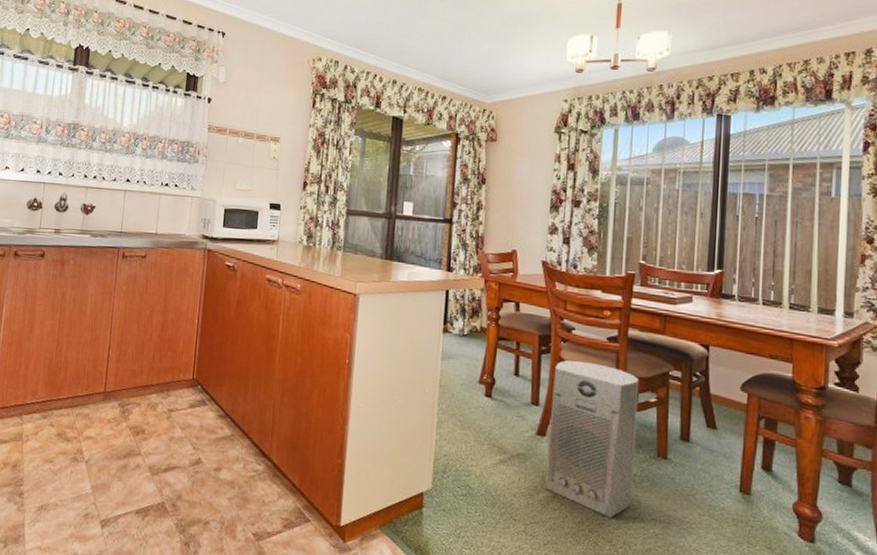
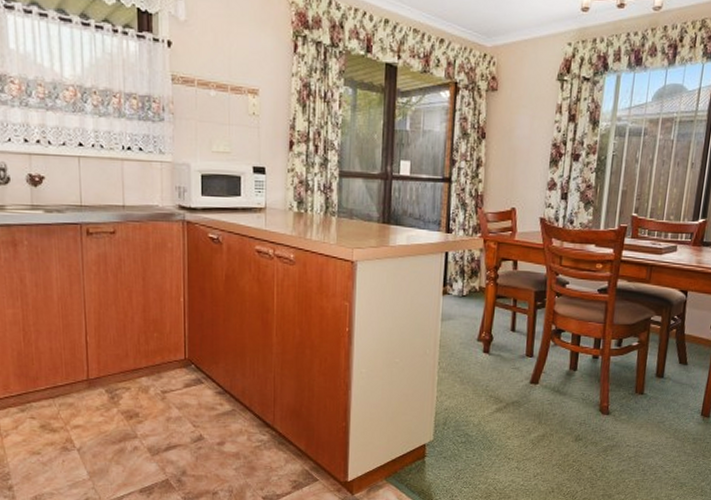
air purifier: present [544,360,639,518] -> none [535,312,625,448]

